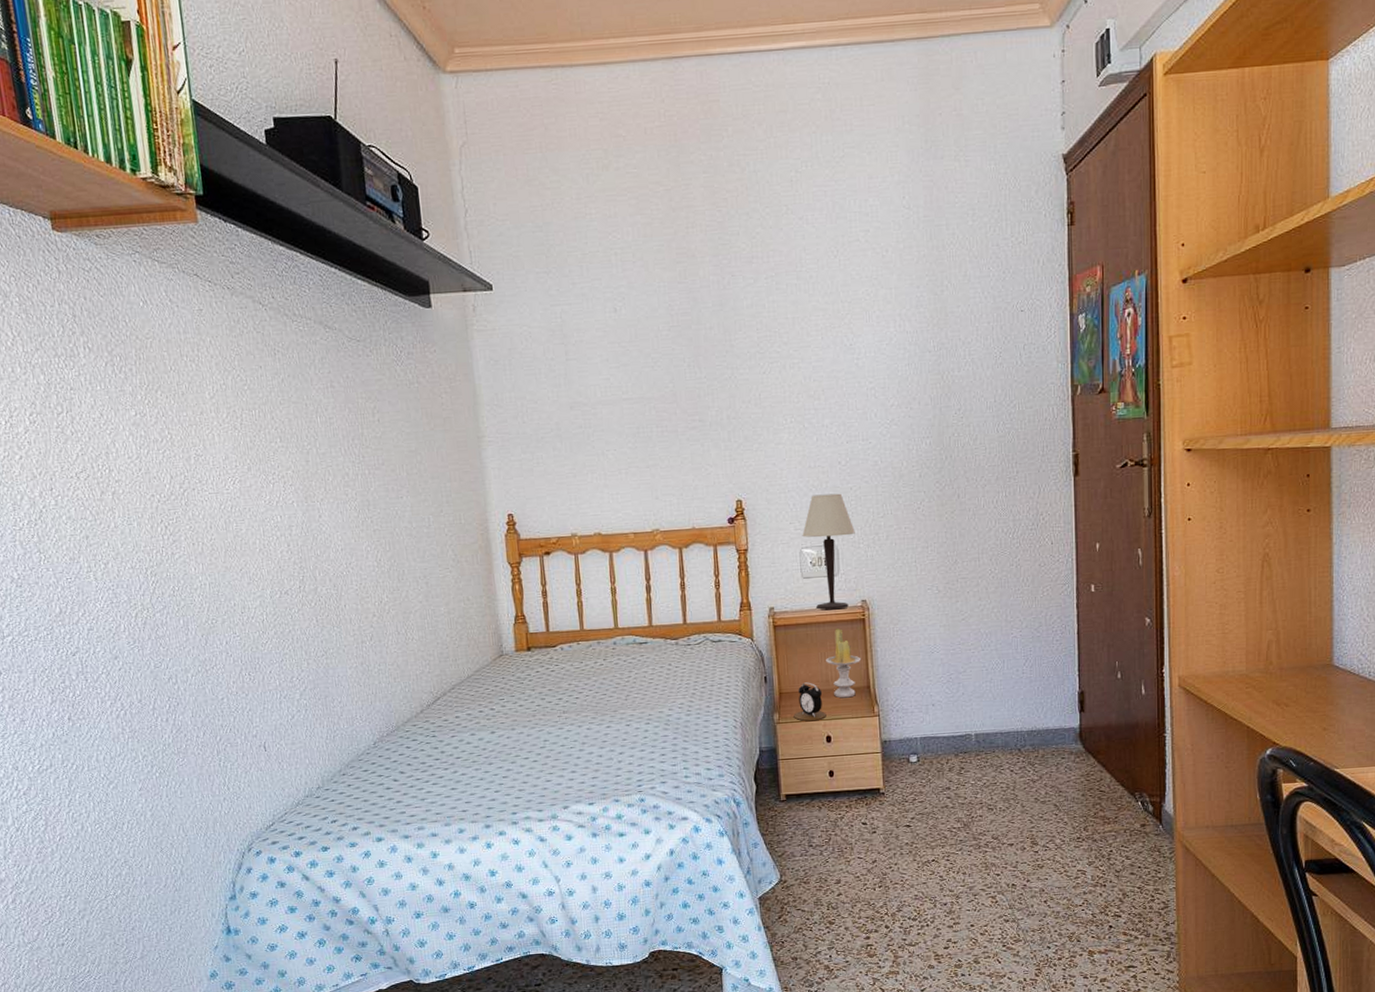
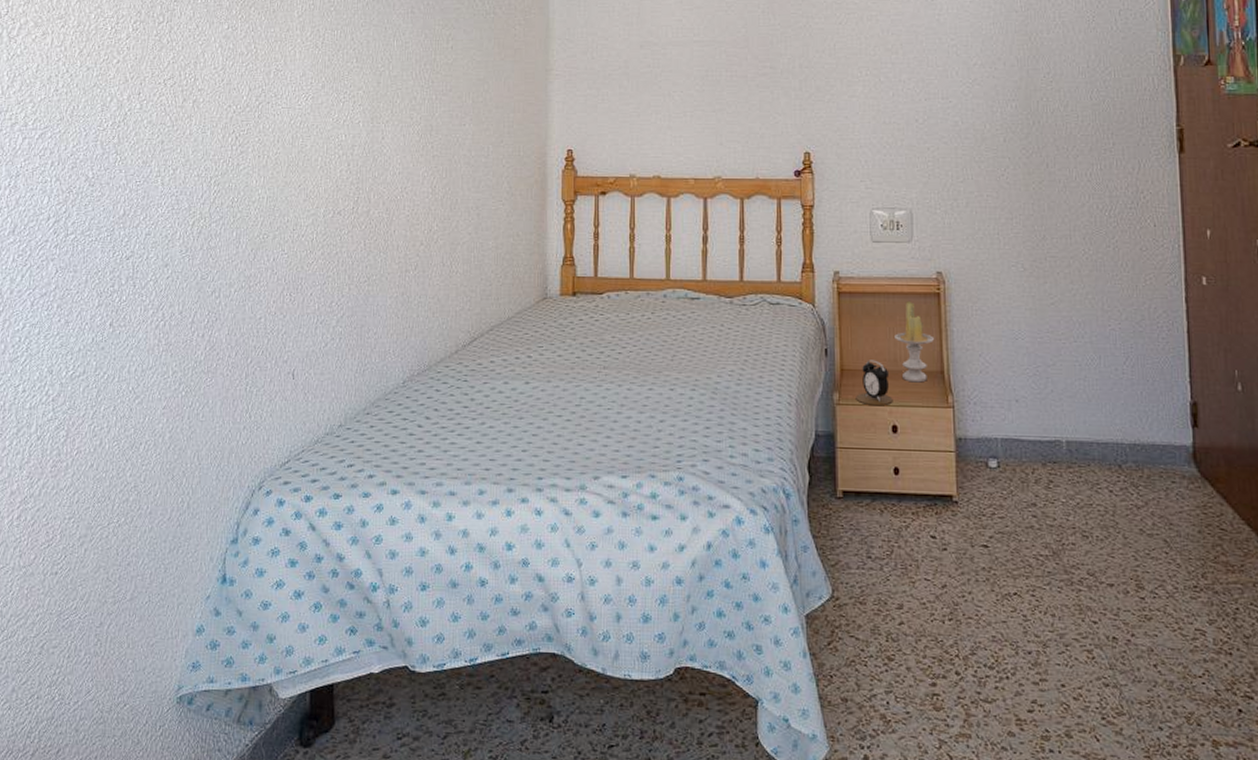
table lamp: present [802,493,855,611] -> none [873,153,932,280]

